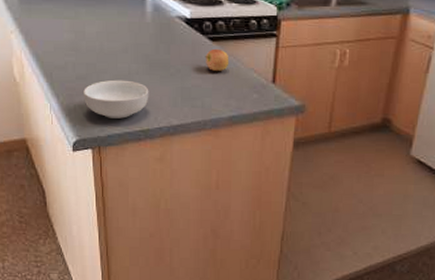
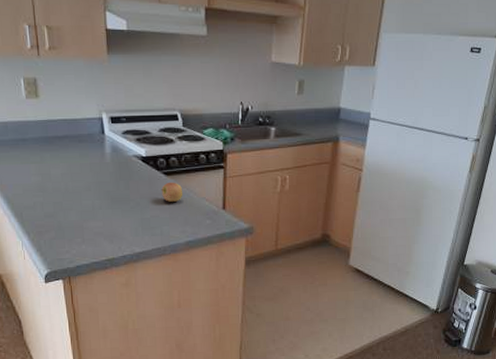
cereal bowl: present [84,80,149,119] -> none [52,215,113,251]

